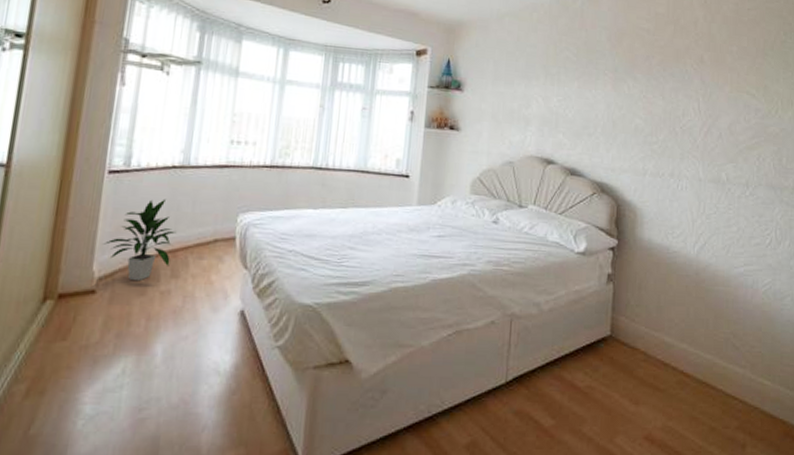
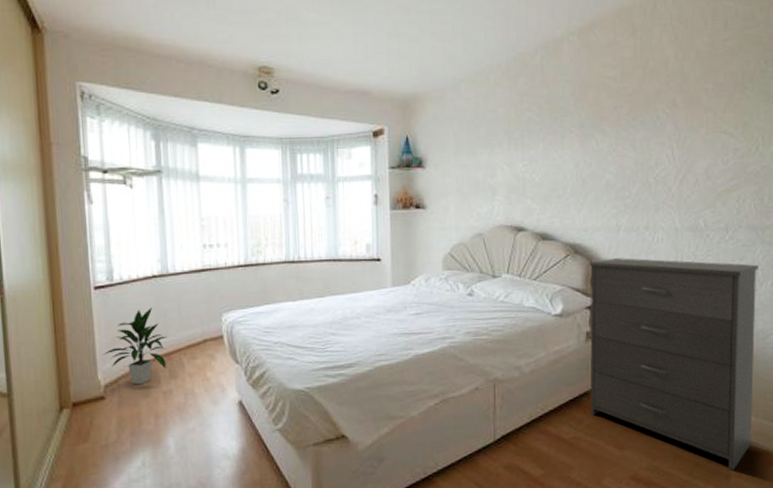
dresser: none [607,201,777,439] -> present [589,258,758,470]

